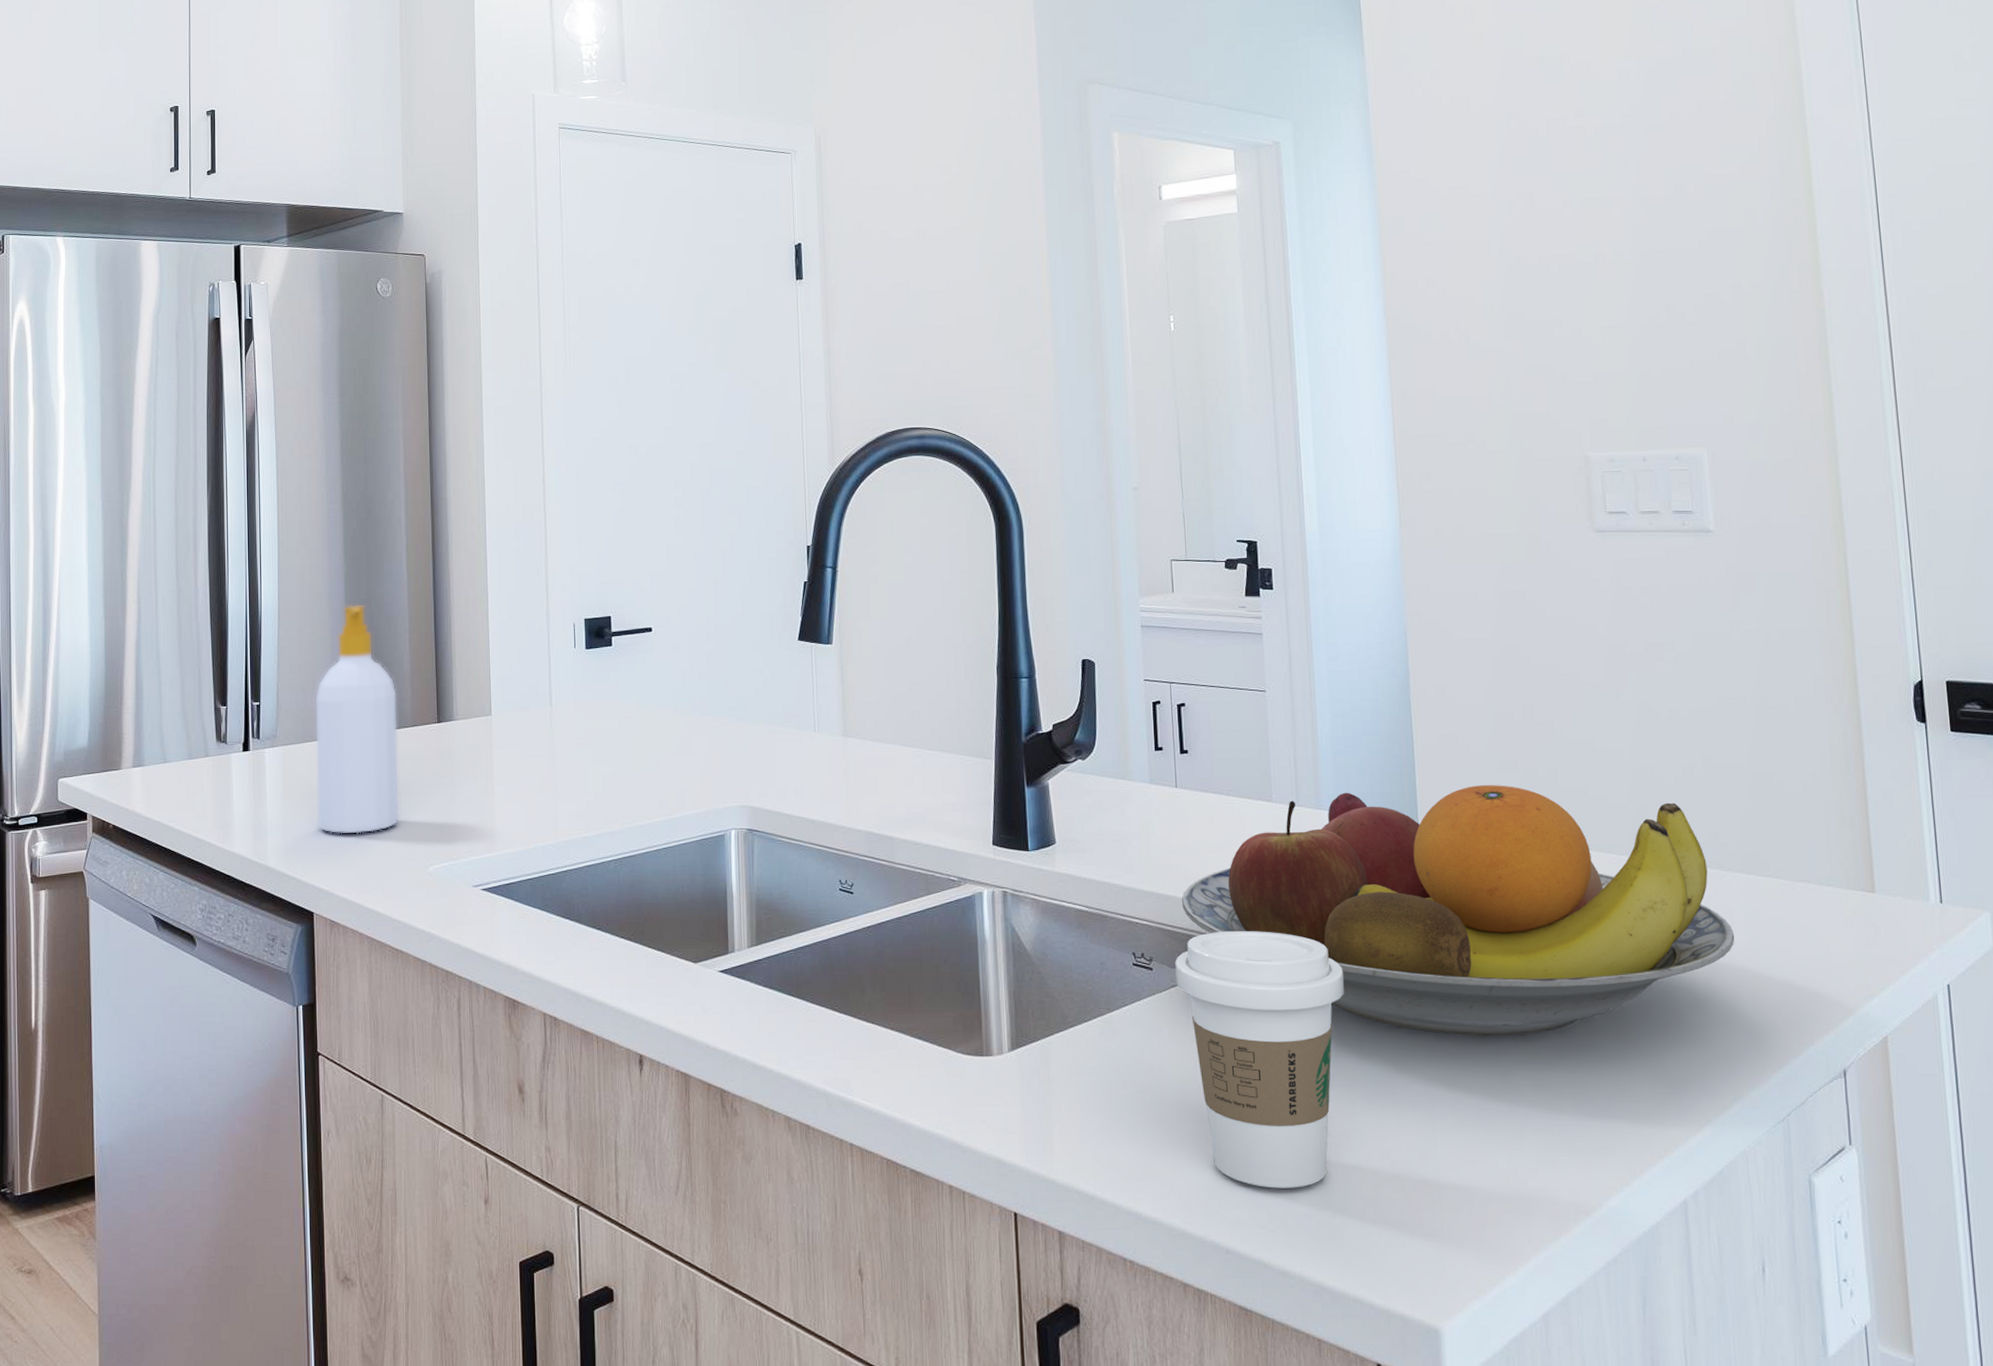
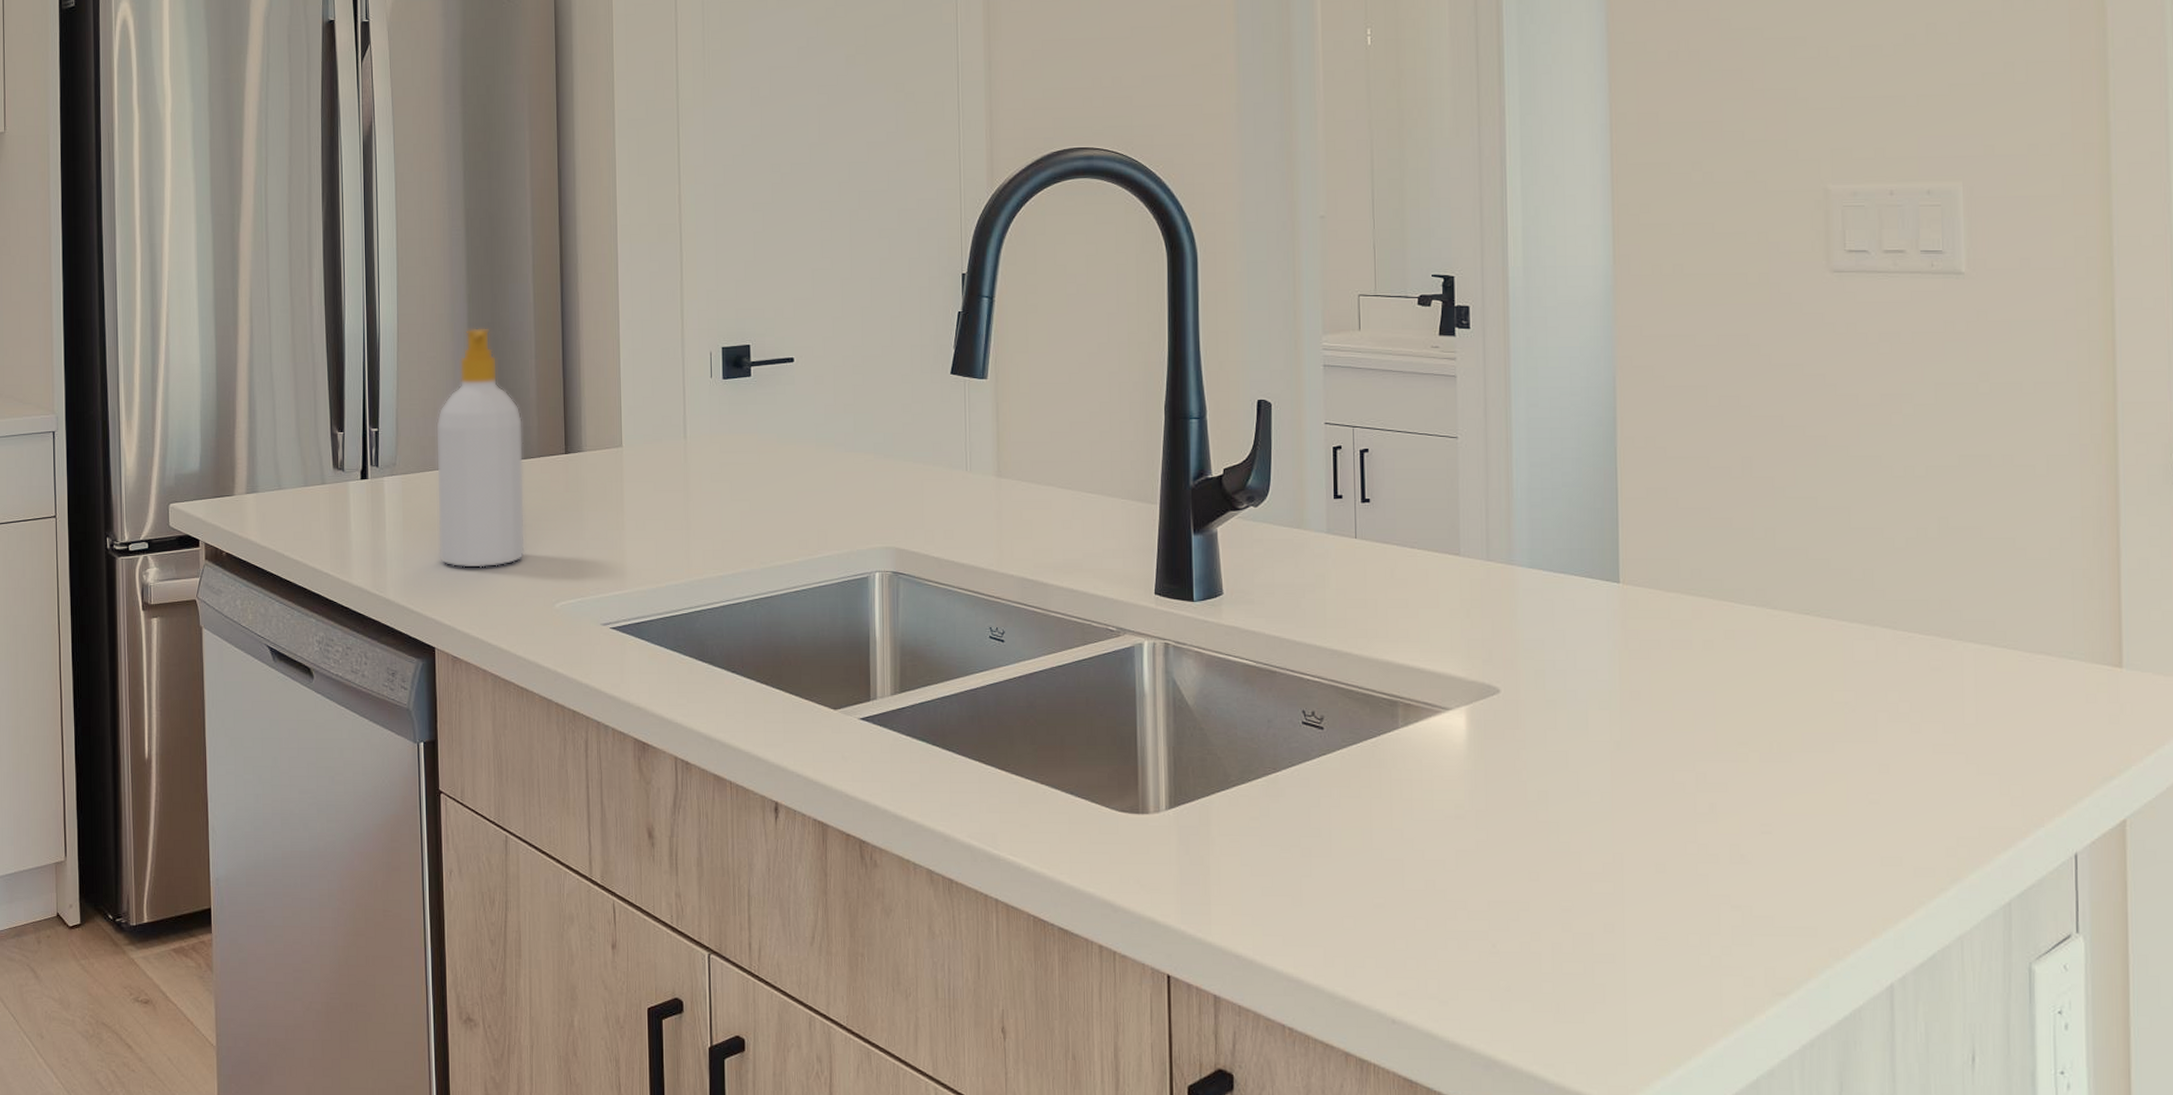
coffee cup: present [1175,930,1345,1189] -> none [1348,690,1531,959]
fruit bowl: present [1182,785,1735,1036] -> none [1358,543,1963,808]

